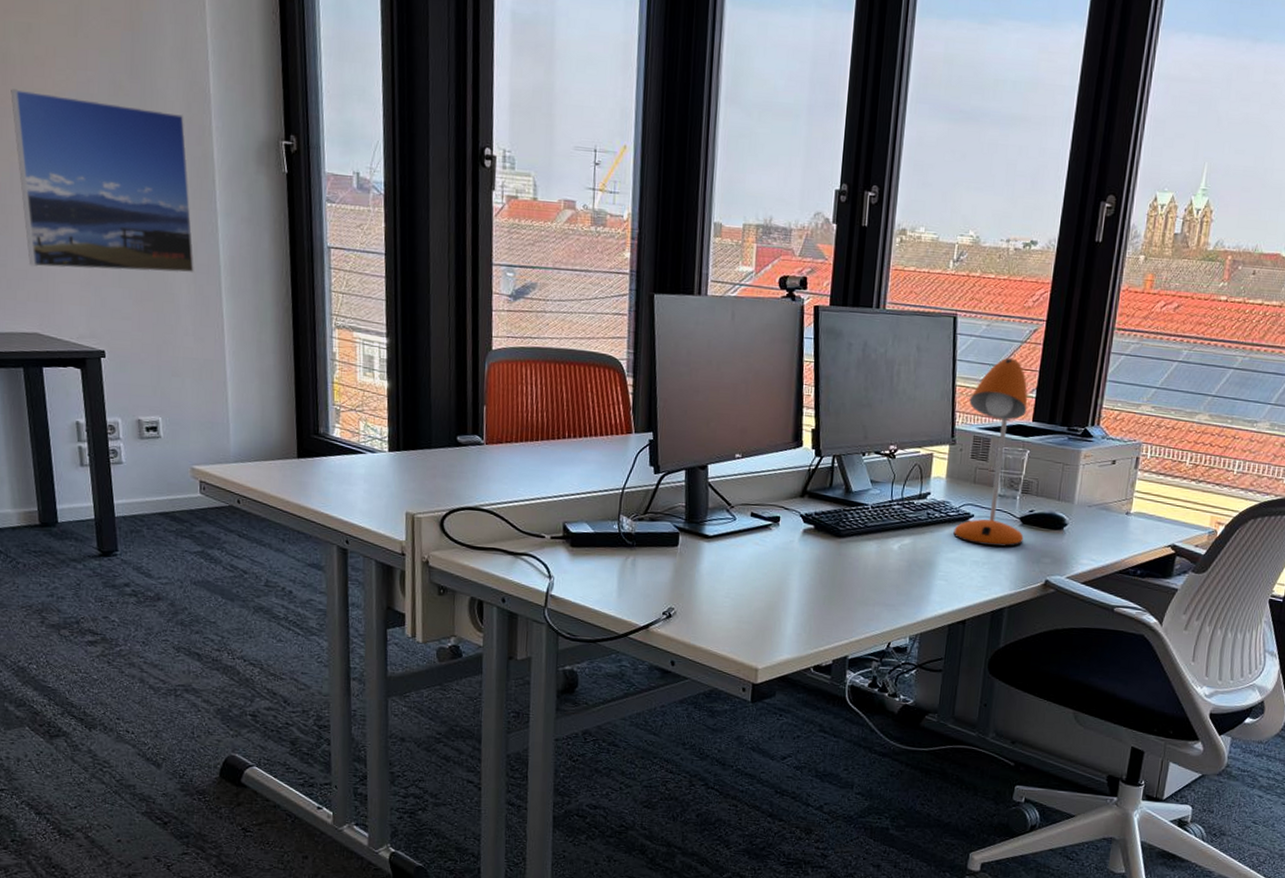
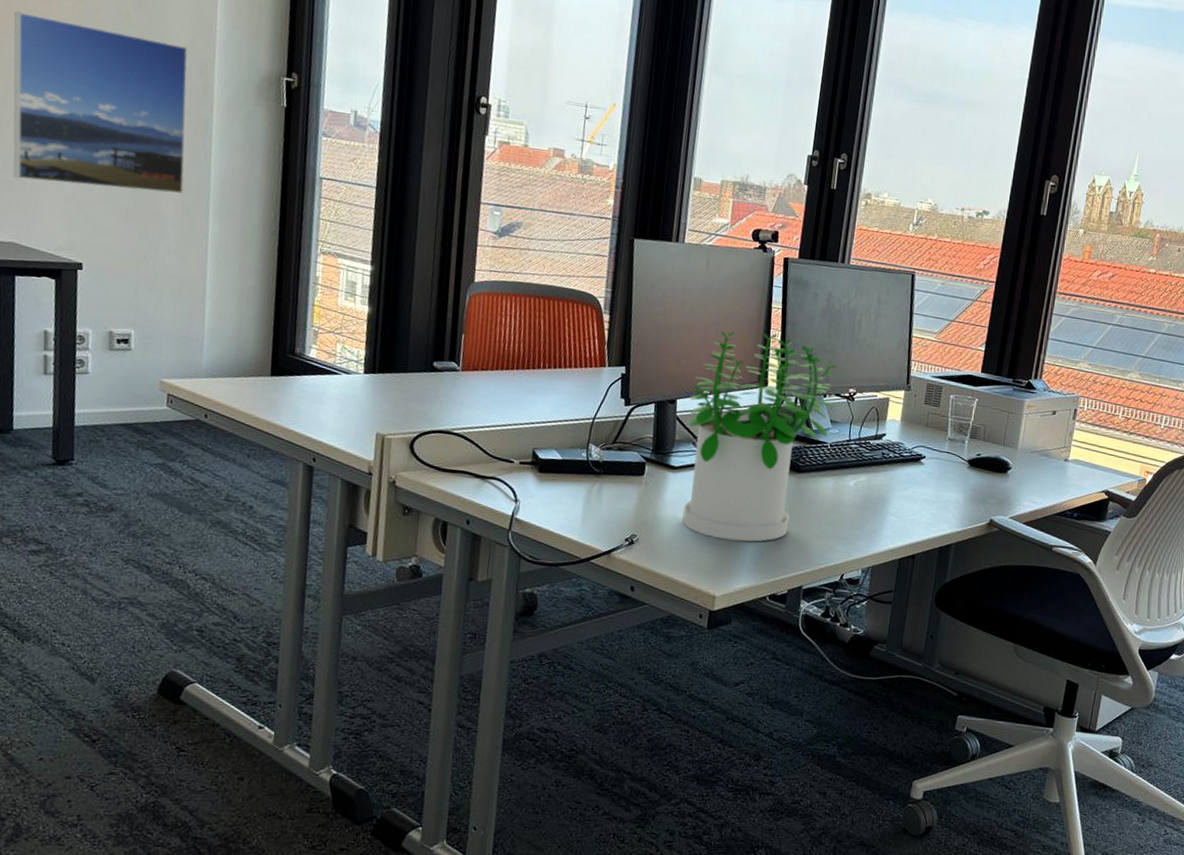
potted plant: none [720,389,876,612] -> present [682,331,837,542]
desk lamp: present [953,357,1028,547] -> none [906,313,978,487]

